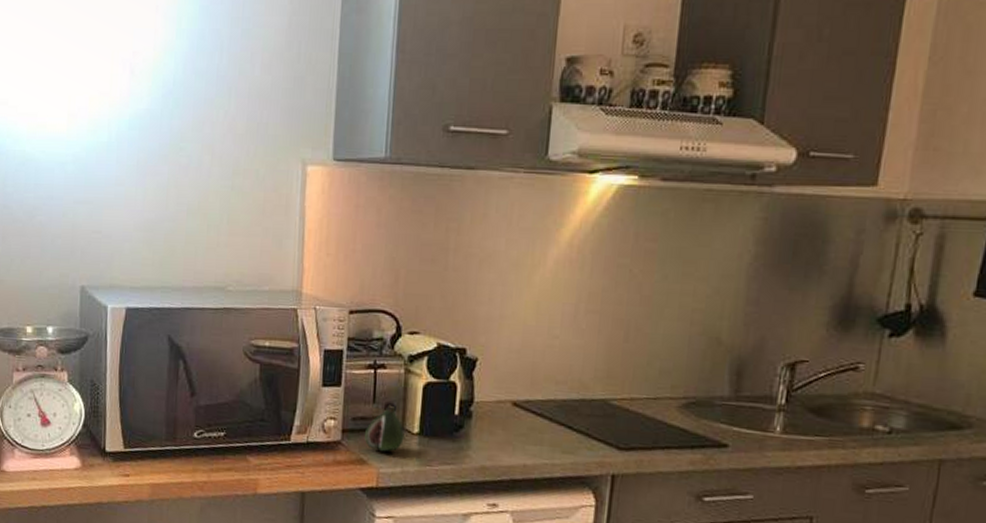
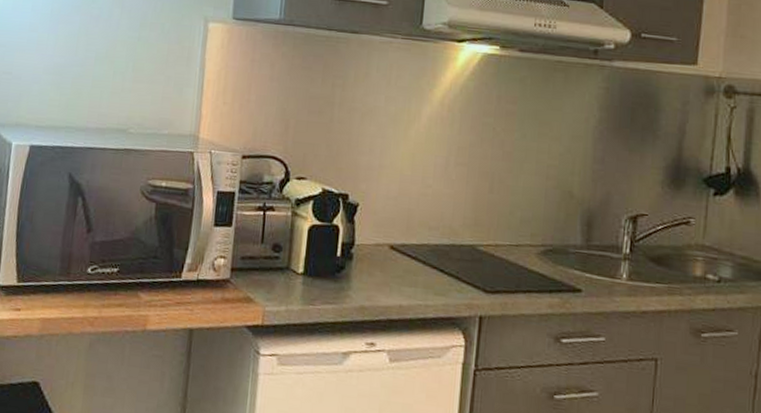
fruit: present [365,405,405,452] -> none [252,245,290,291]

